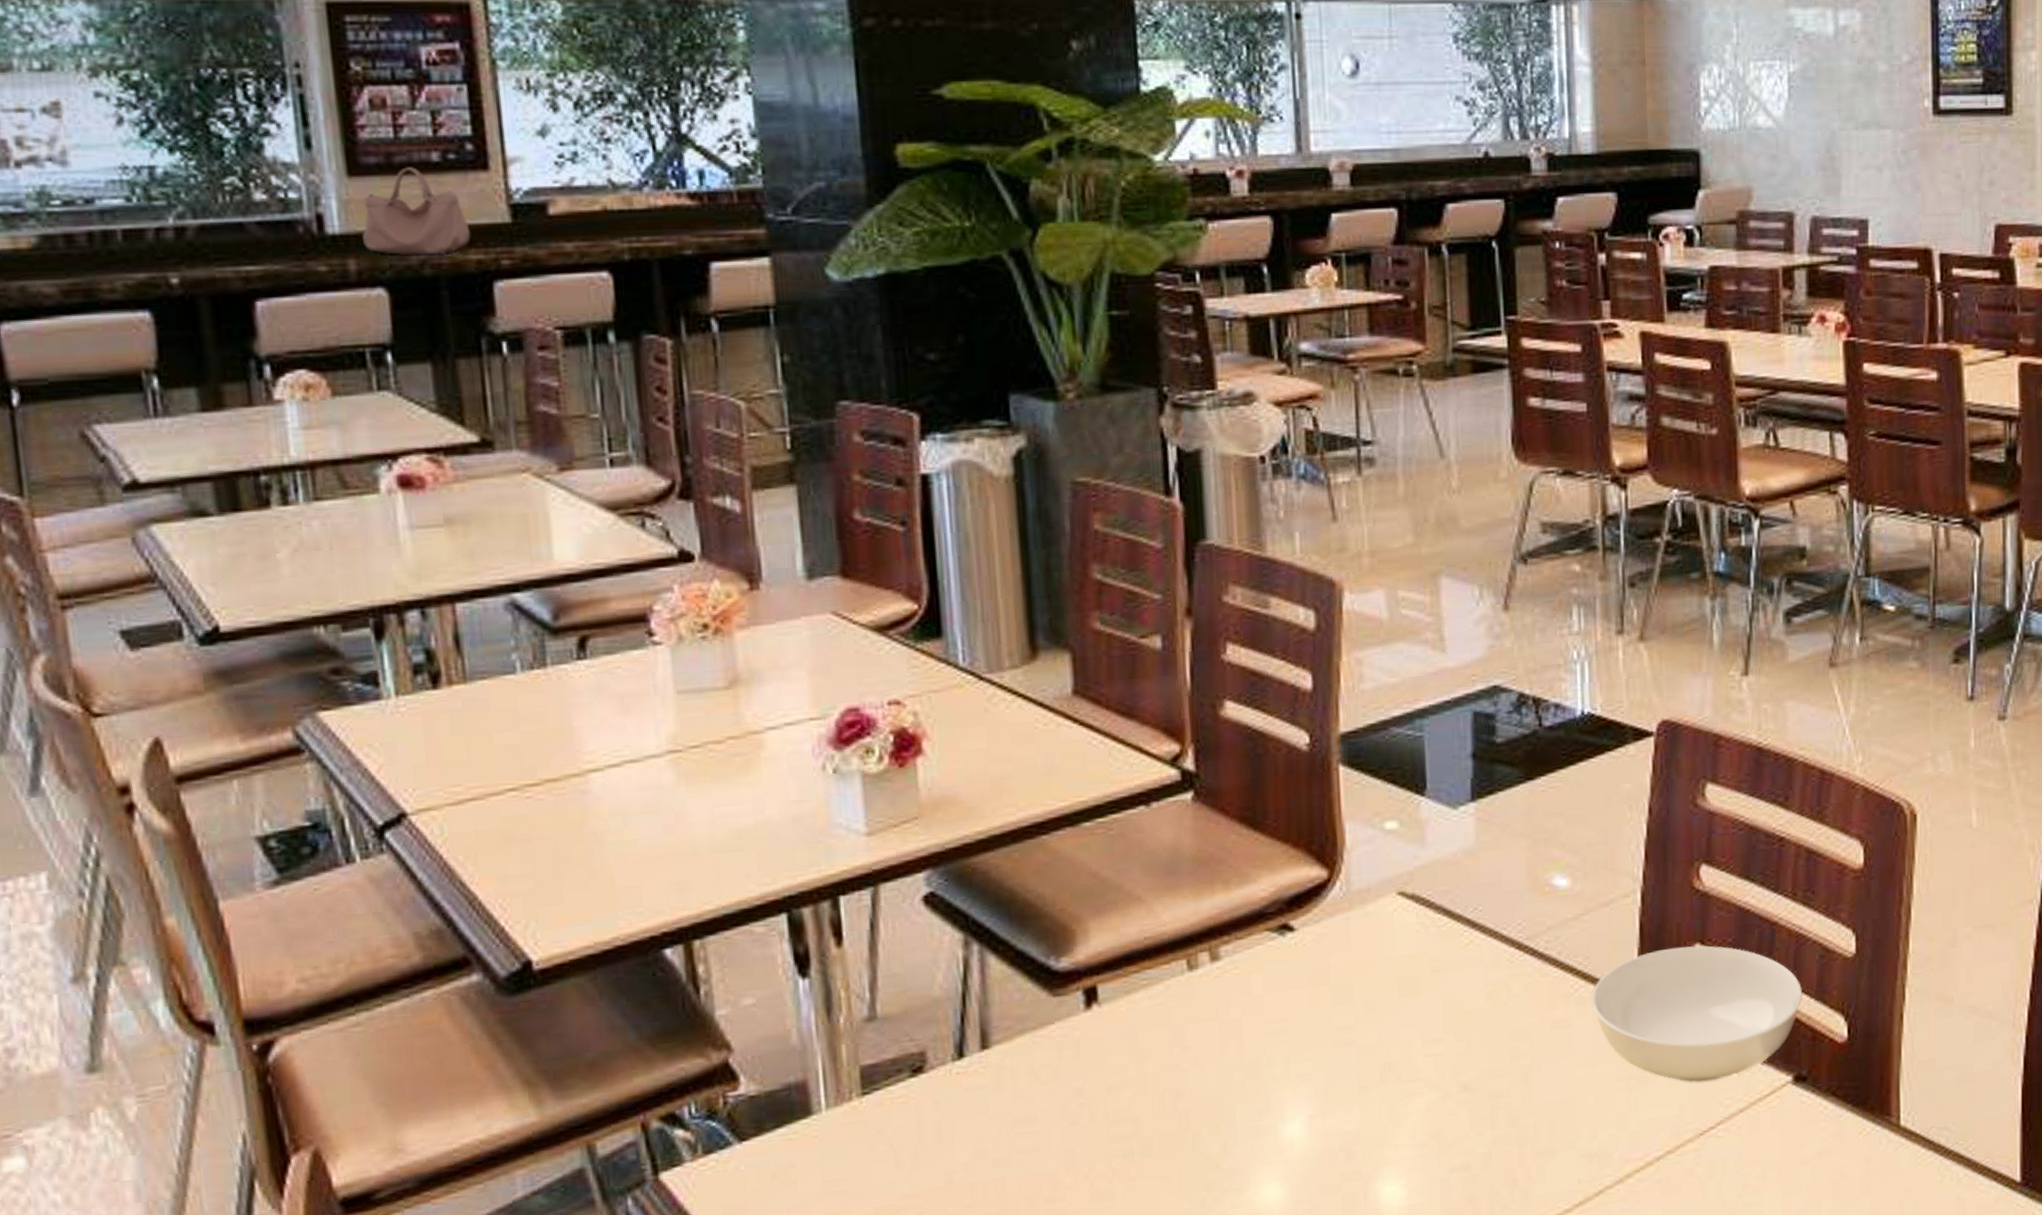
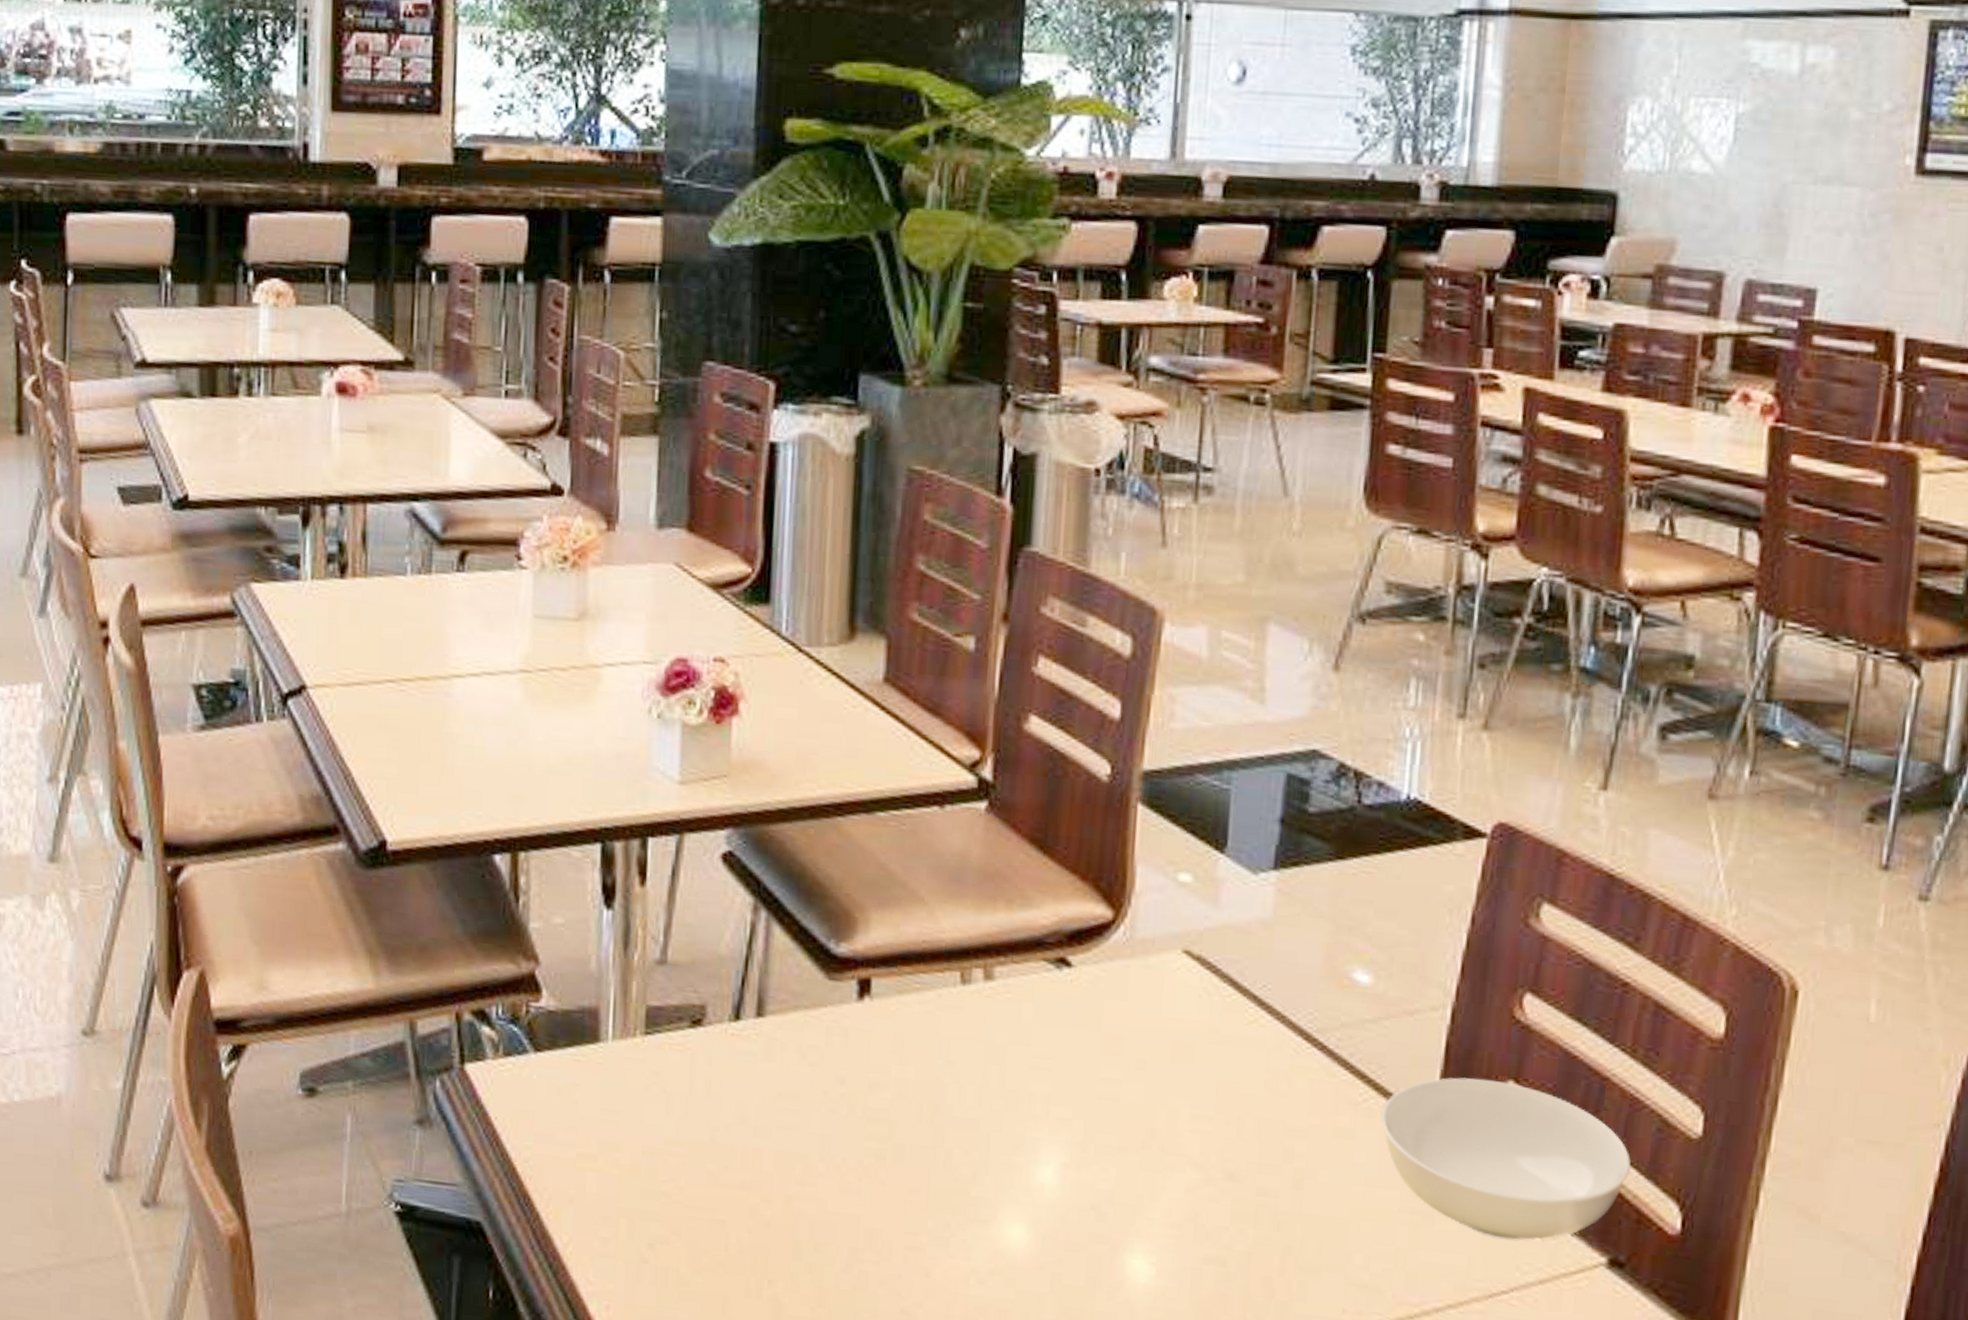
handbag: present [362,167,471,256] -> none [336,107,420,188]

